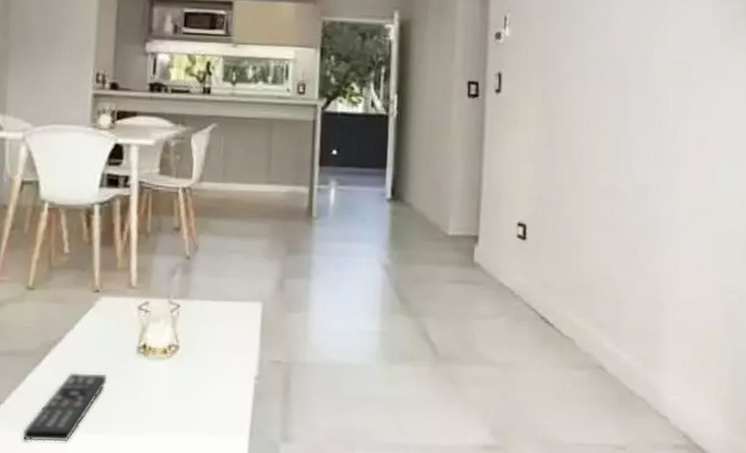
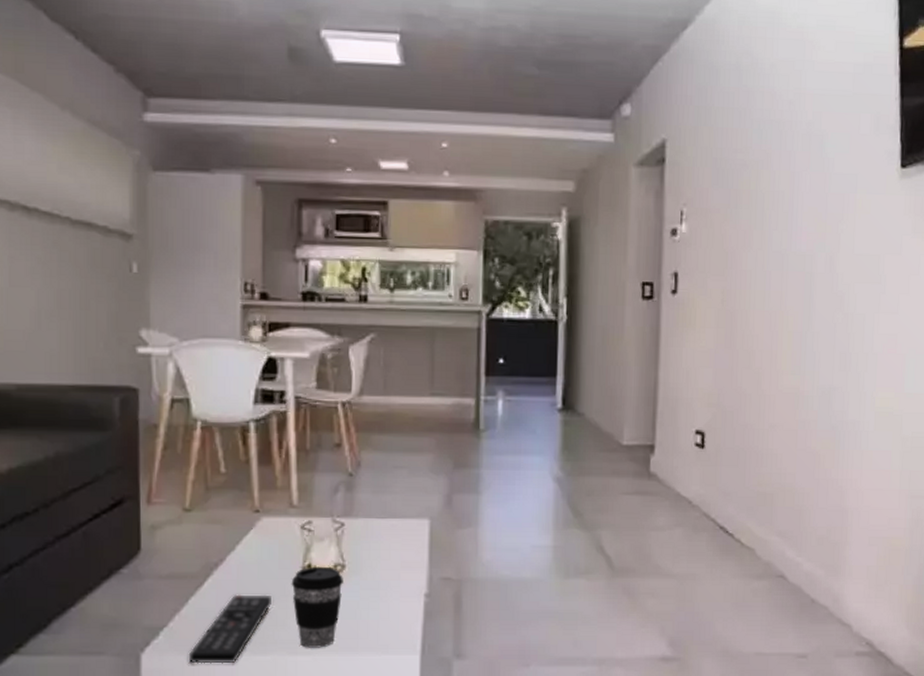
coffee cup: none [126,346,177,428] -> present [291,566,343,648]

